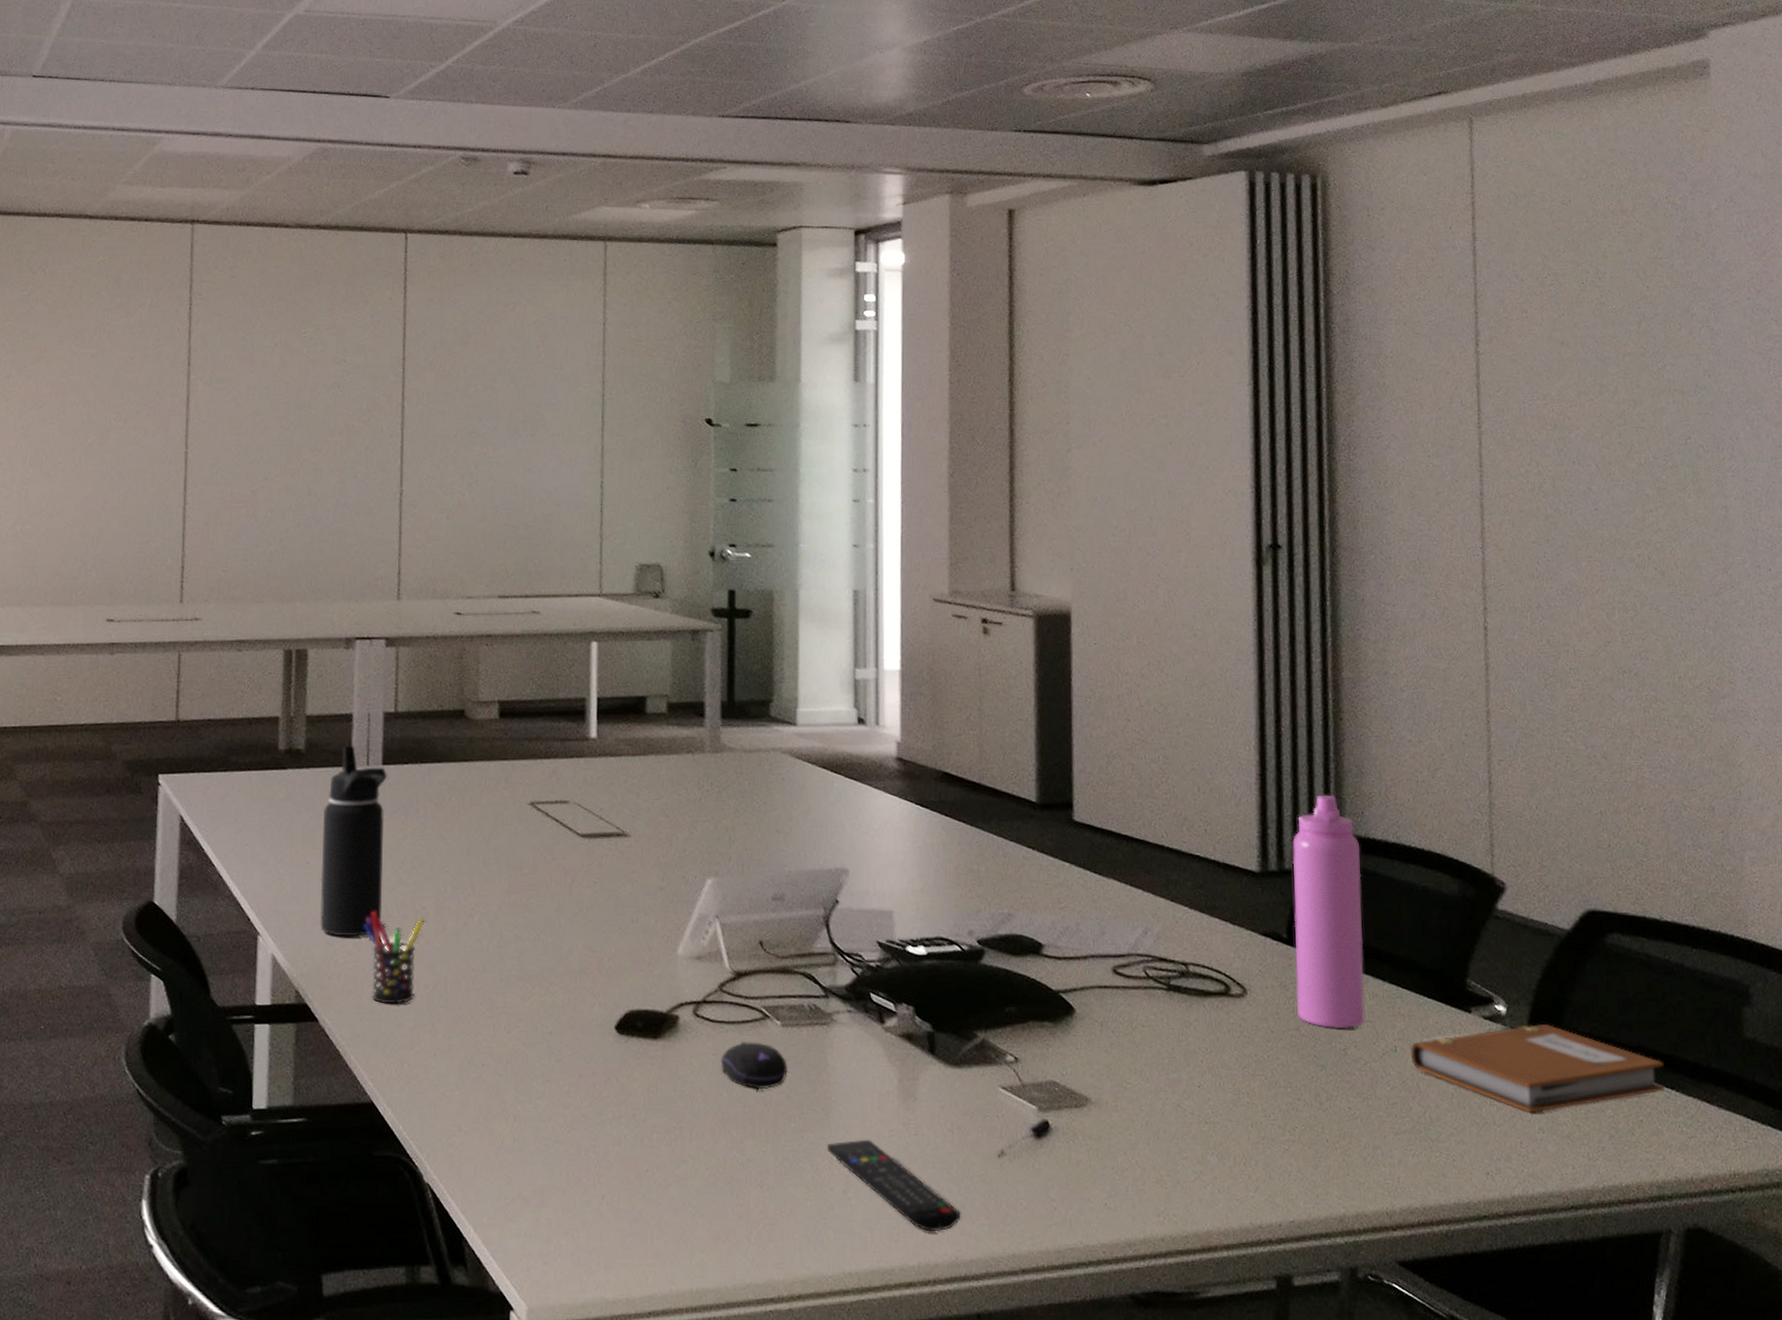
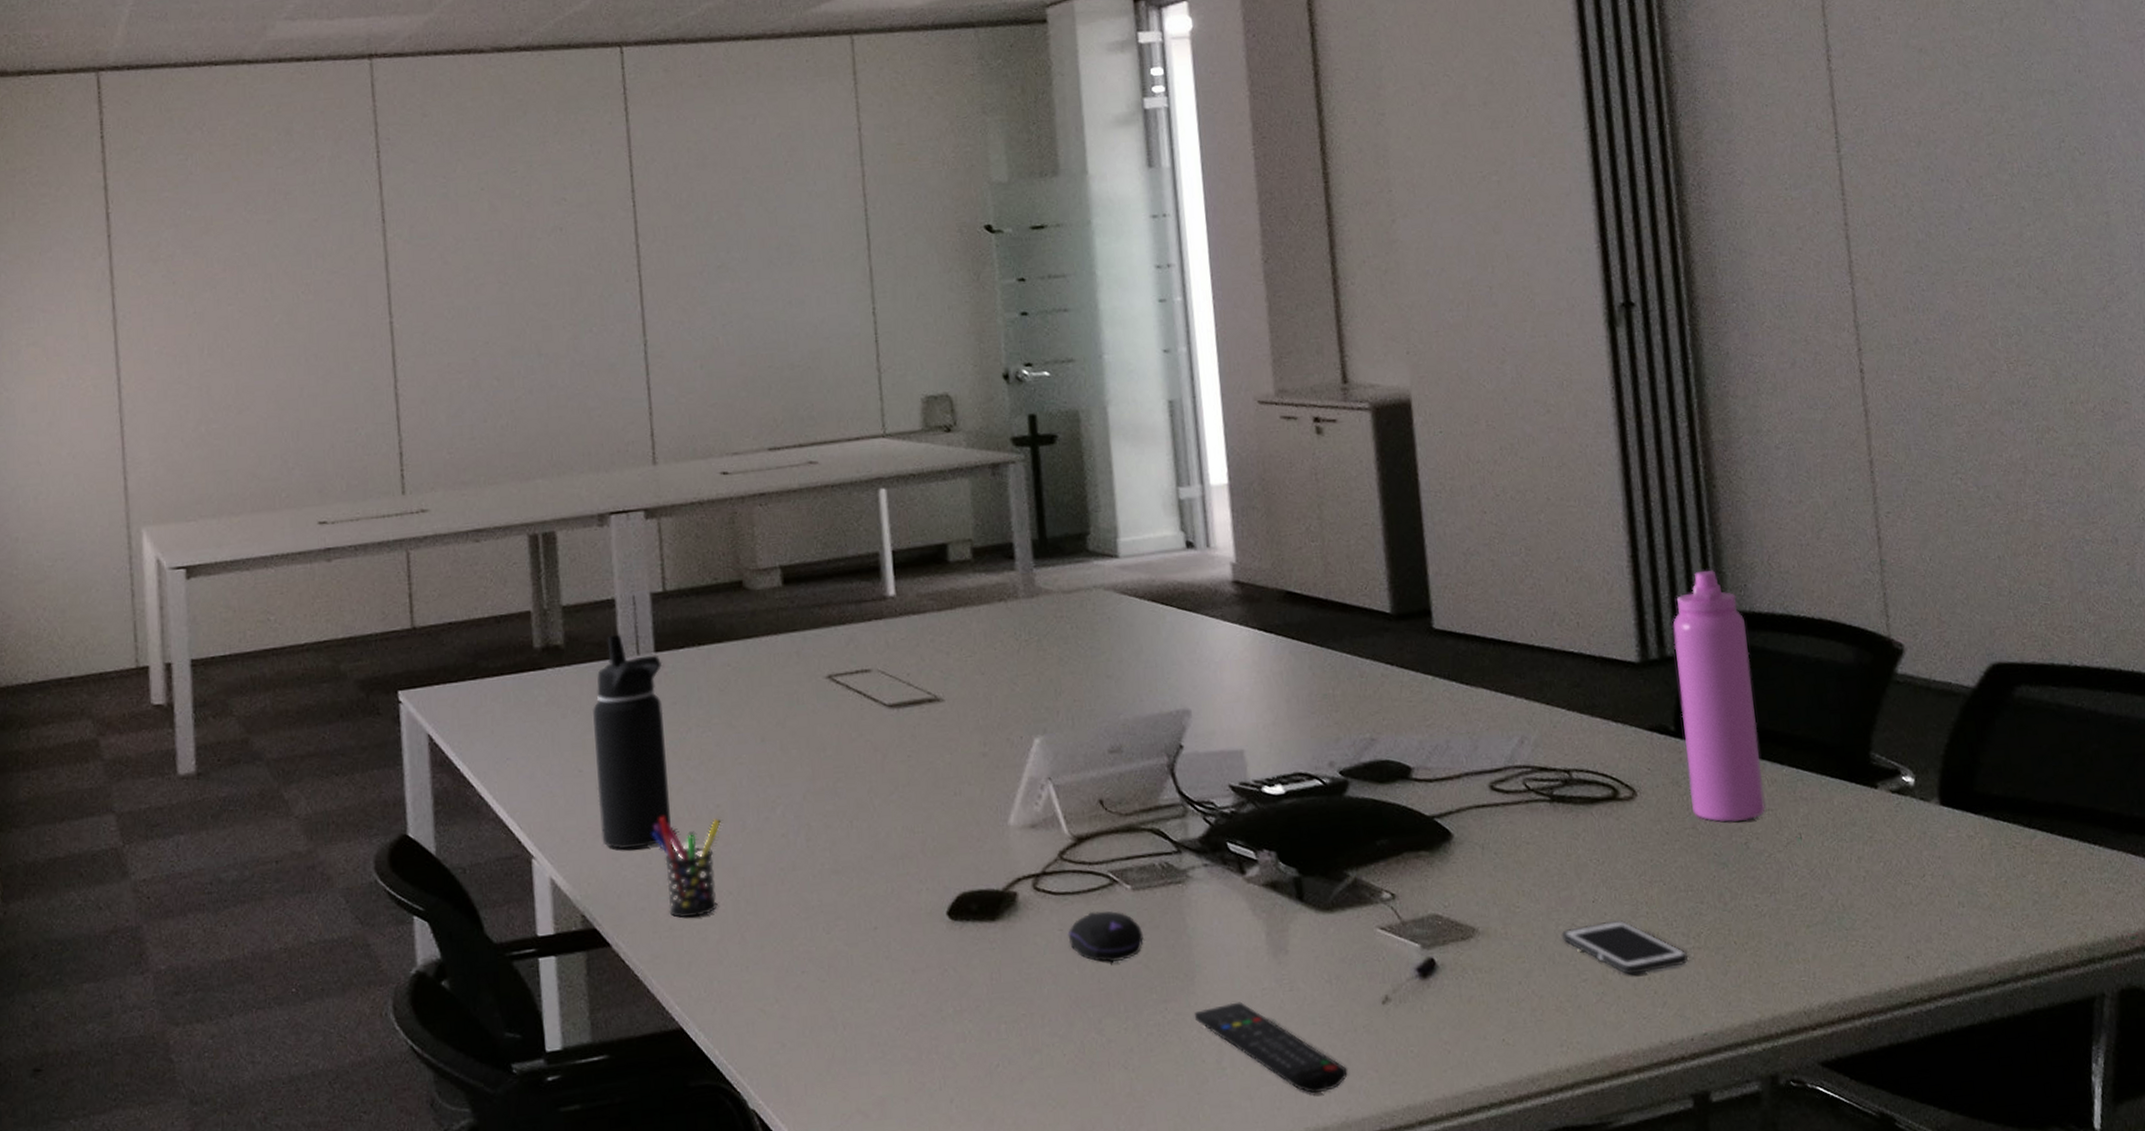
cell phone: none [1167,1107,1283,1158] -> present [1561,920,1689,975]
notebook: present [1410,1024,1665,1113] -> none [1815,791,2087,888]

